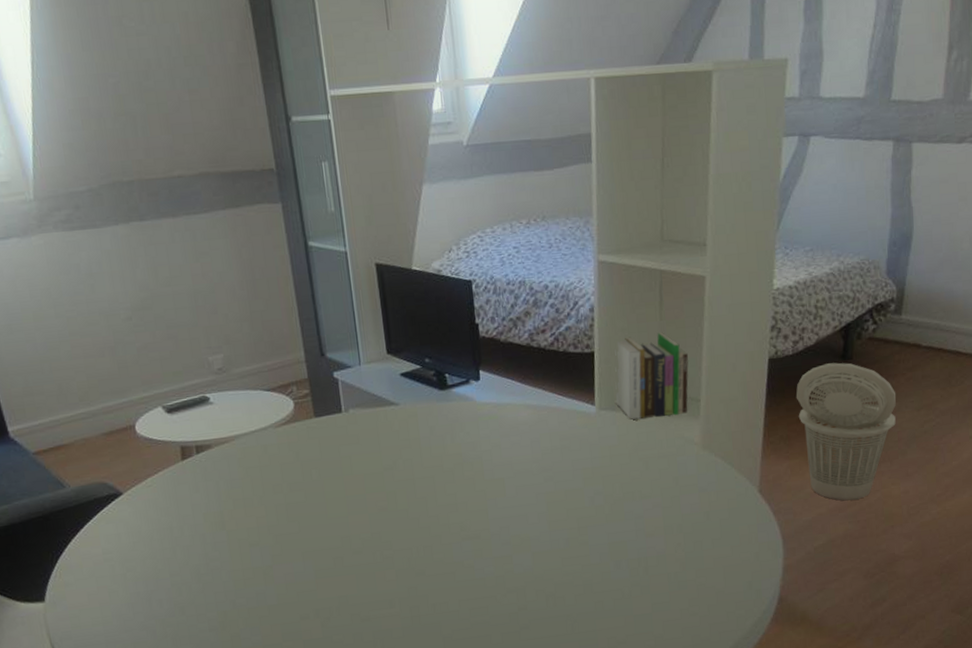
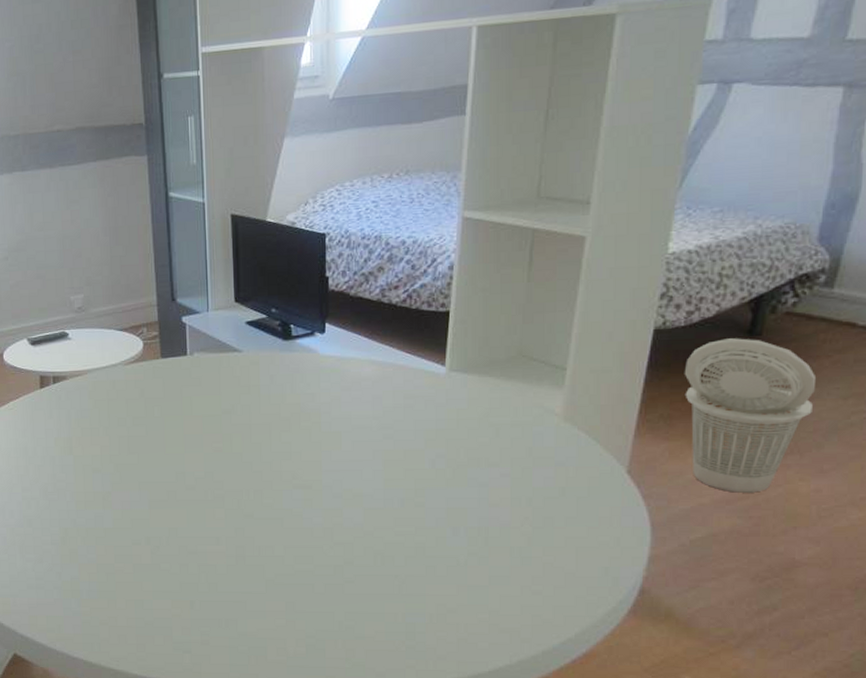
books: present [615,332,689,420] -> none [469,294,558,384]

